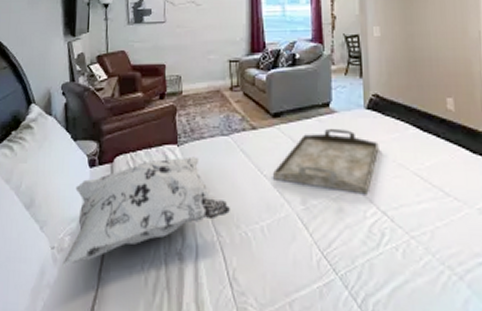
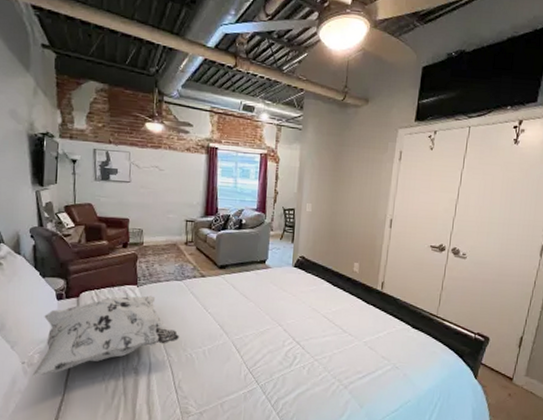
serving tray: present [273,128,379,195] -> none [216,279,300,330]

